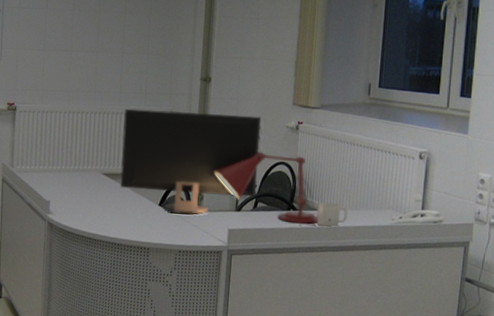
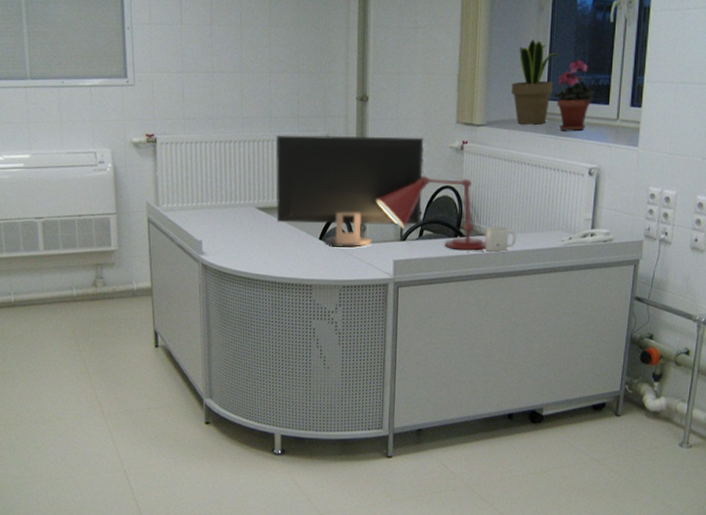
potted plant: none [346,32,392,110] -> present [511,39,559,125]
potted plant: none [384,53,426,118] -> present [551,60,595,132]

